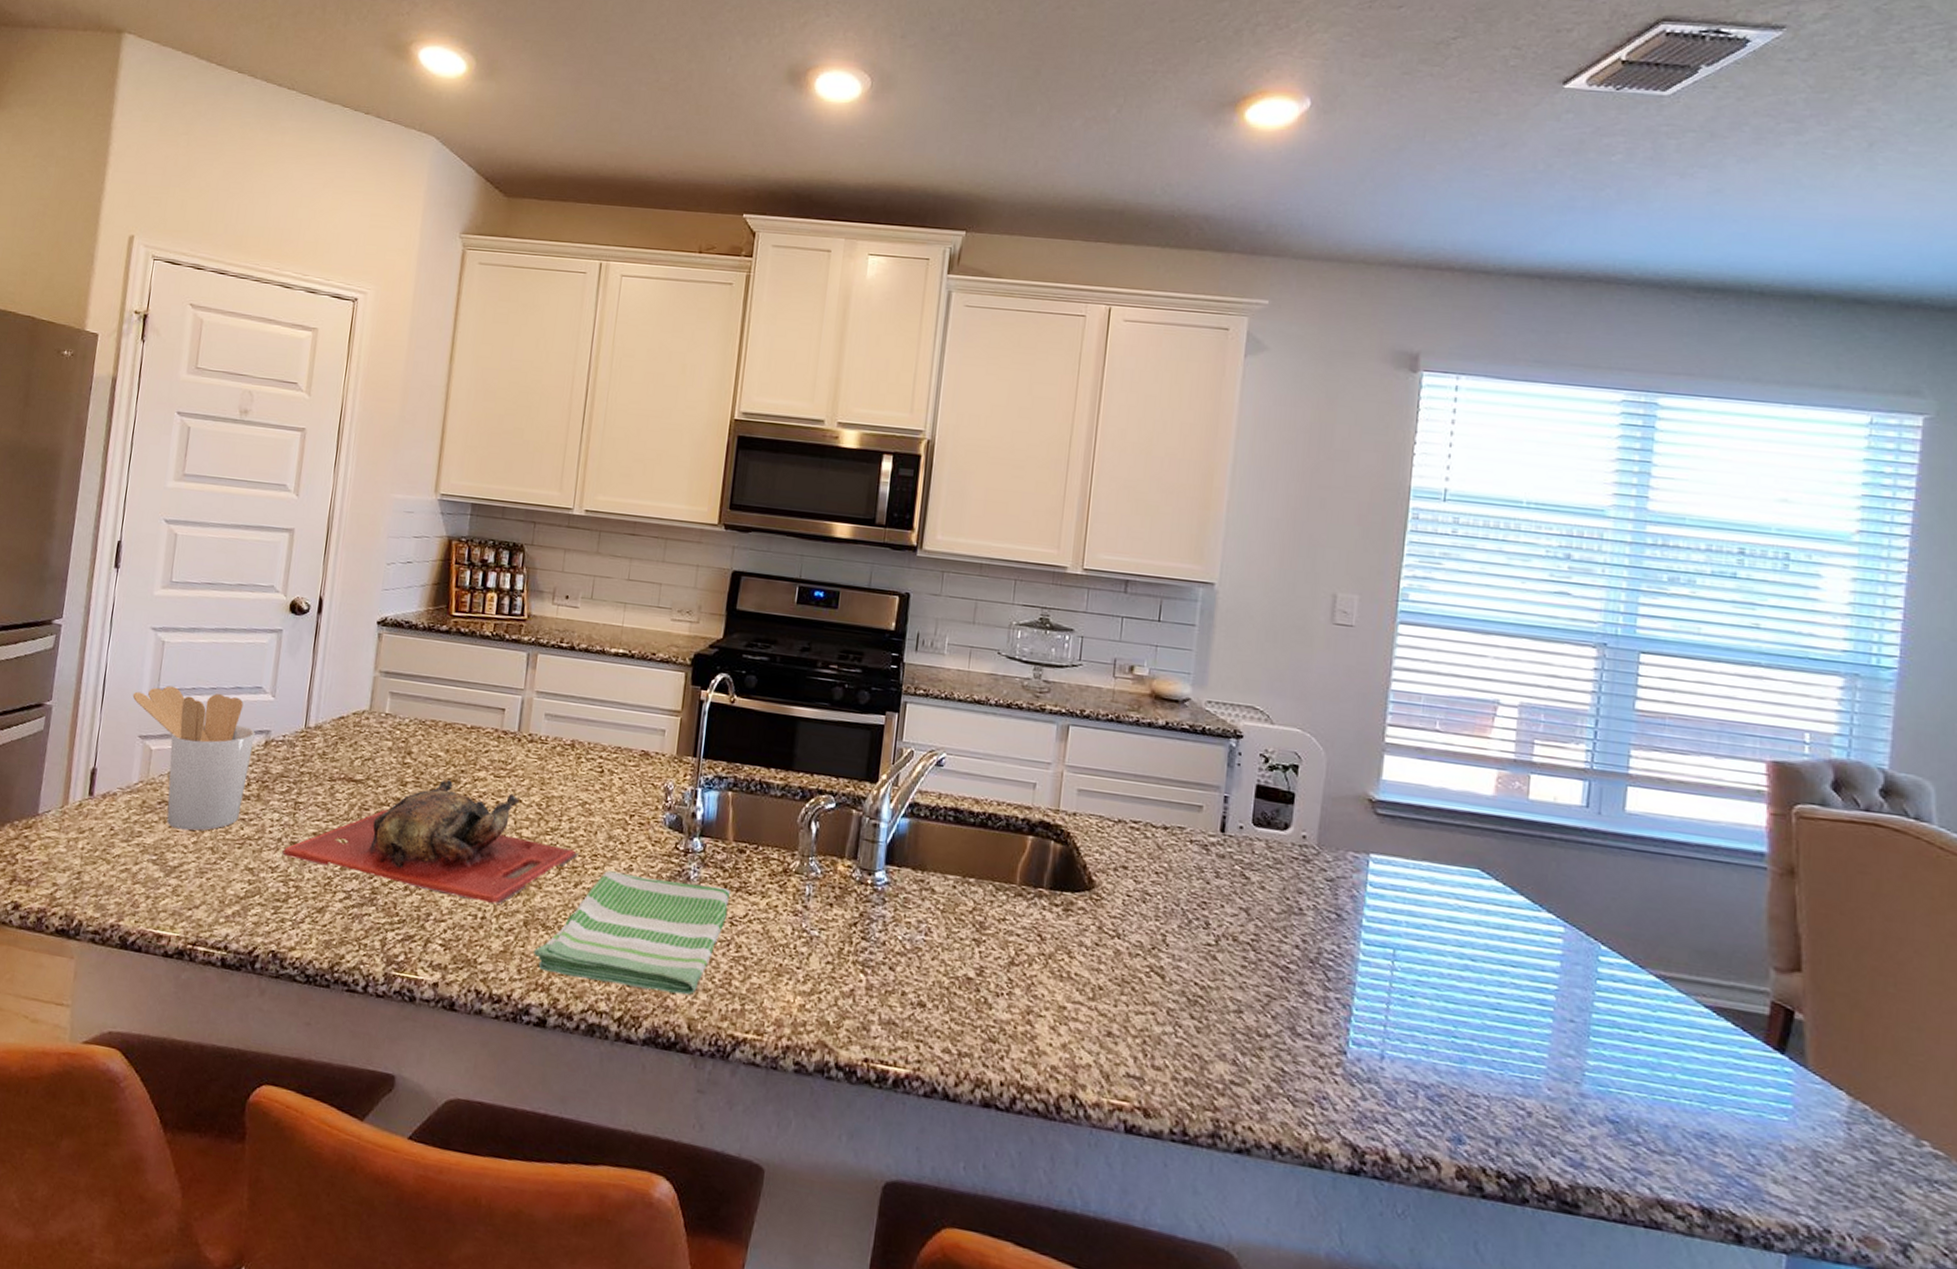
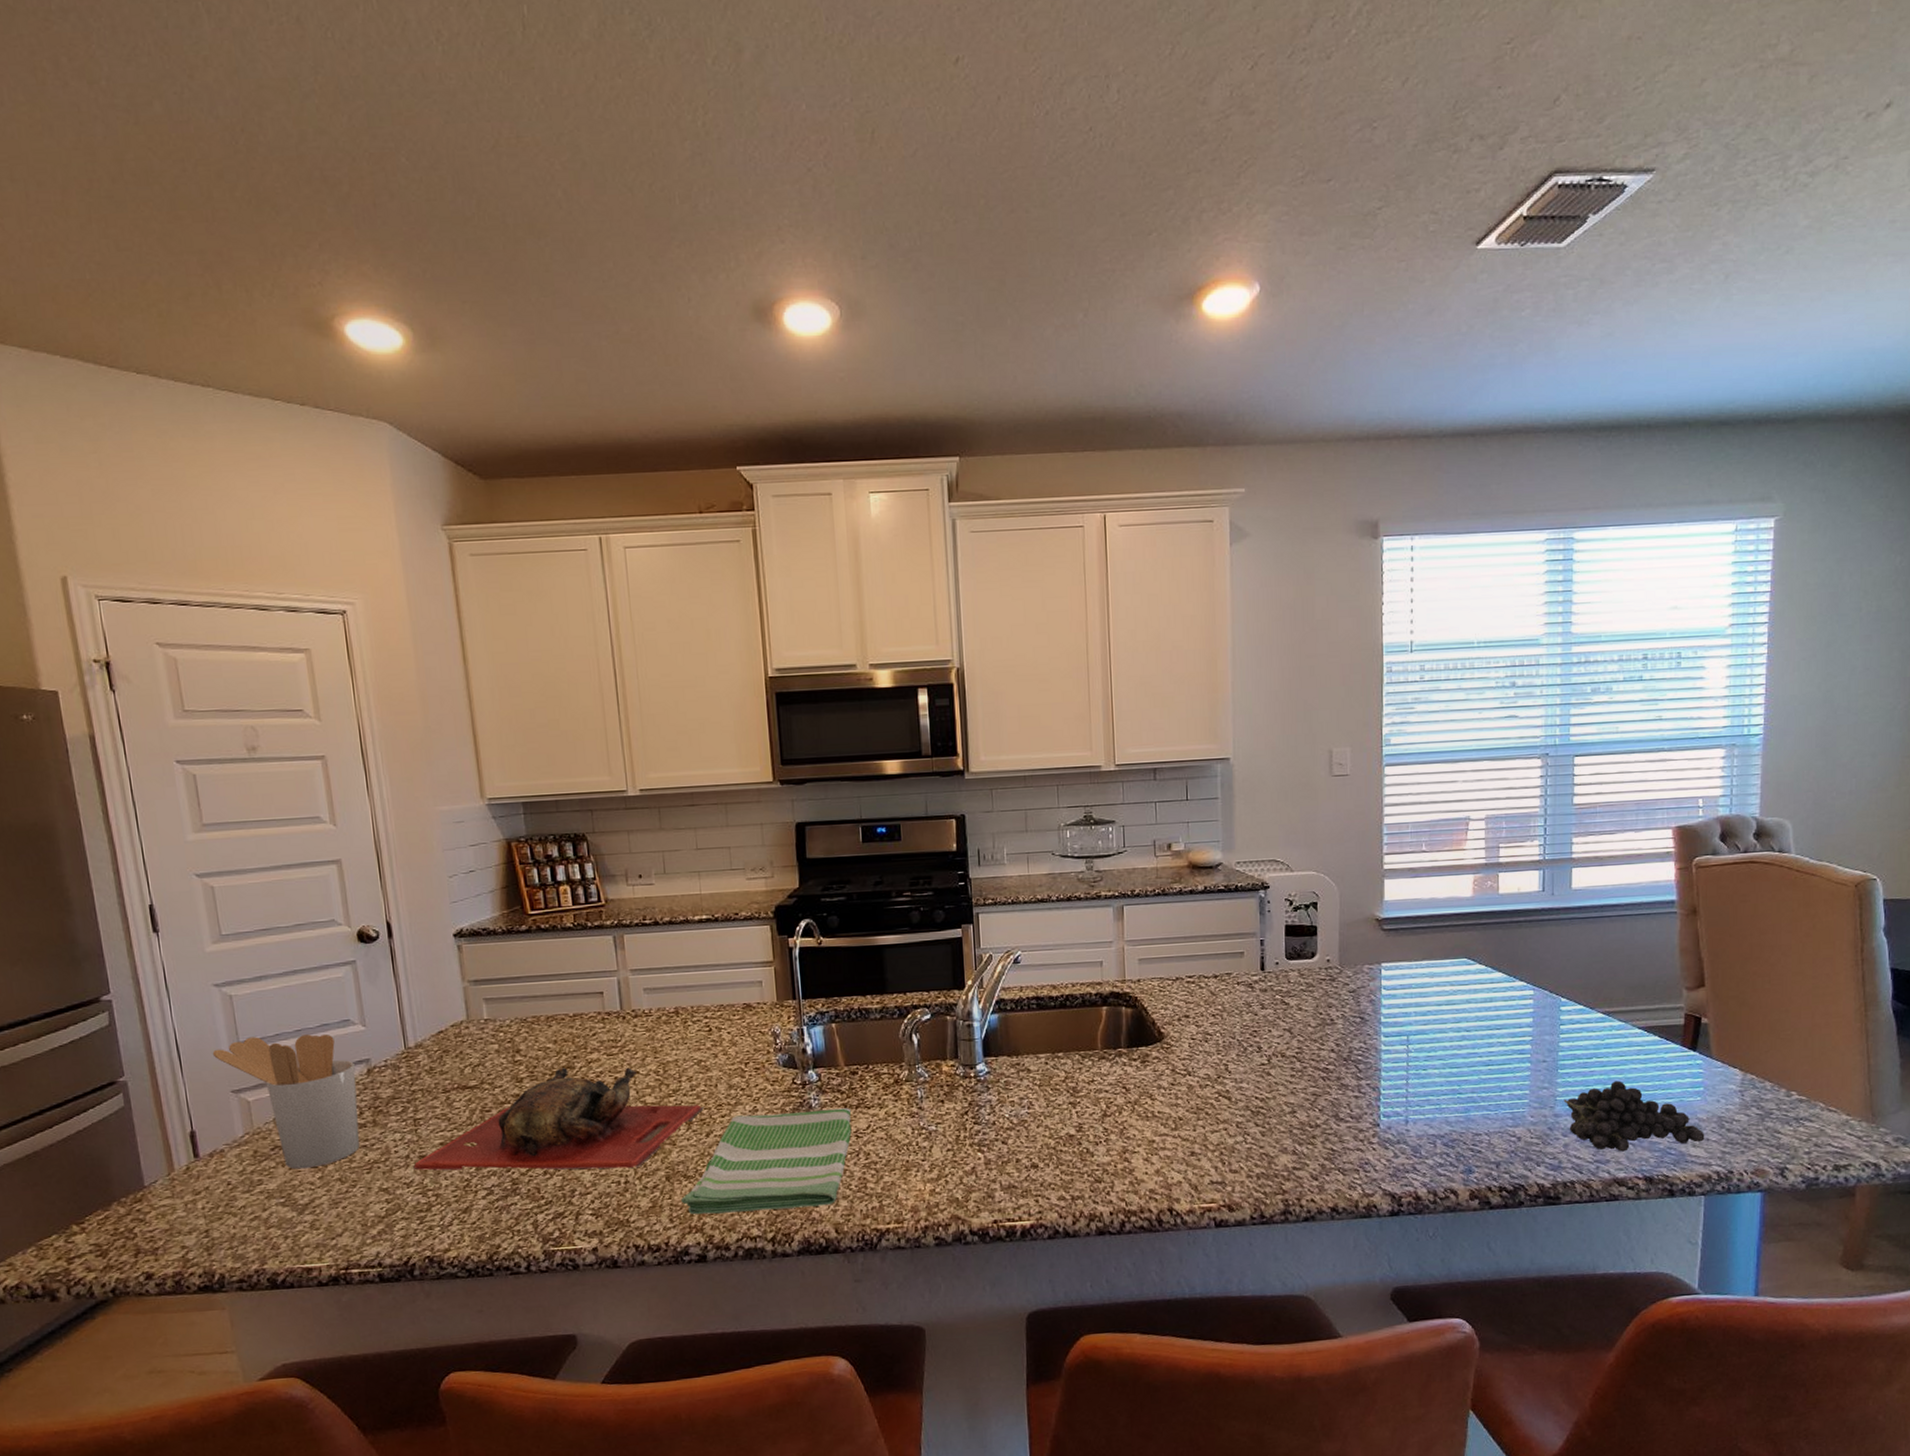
fruit: none [1594,1068,1792,1179] -> present [1563,1080,1705,1152]

